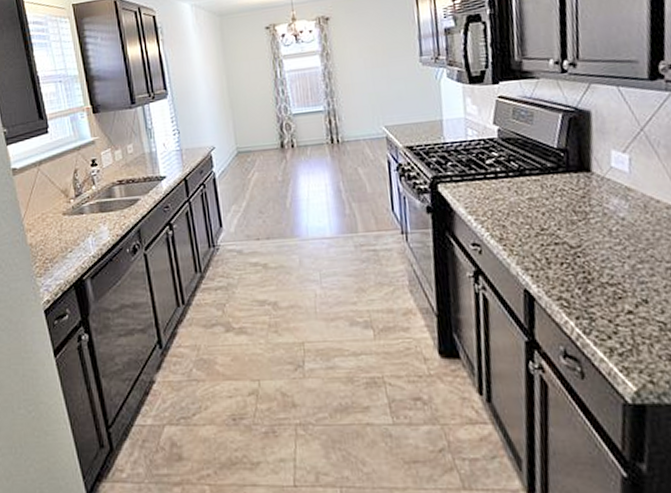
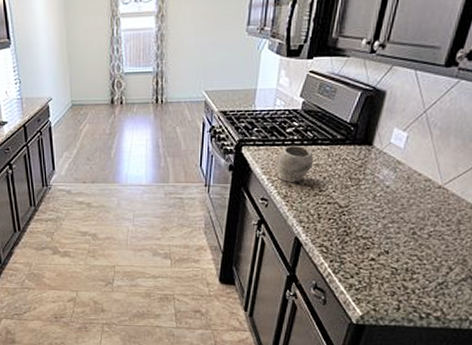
bowl: none [480,177,526,223] -> present [276,145,313,183]

